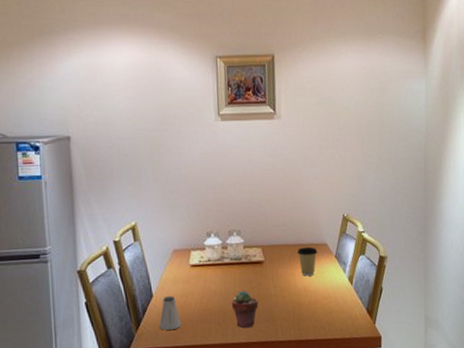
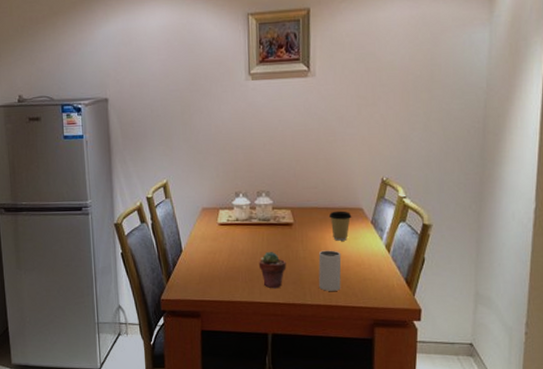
saltshaker: present [159,296,181,330] -> none [188,252,209,284]
mug: none [288,285,310,327] -> present [318,250,342,291]

